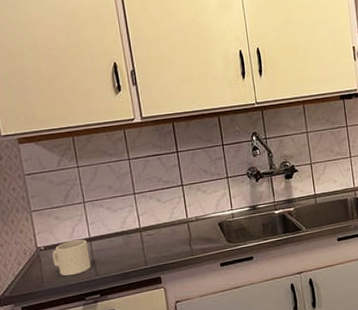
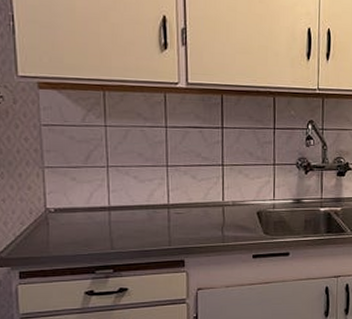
mug: present [52,239,91,277] -> none [63,207,107,245]

